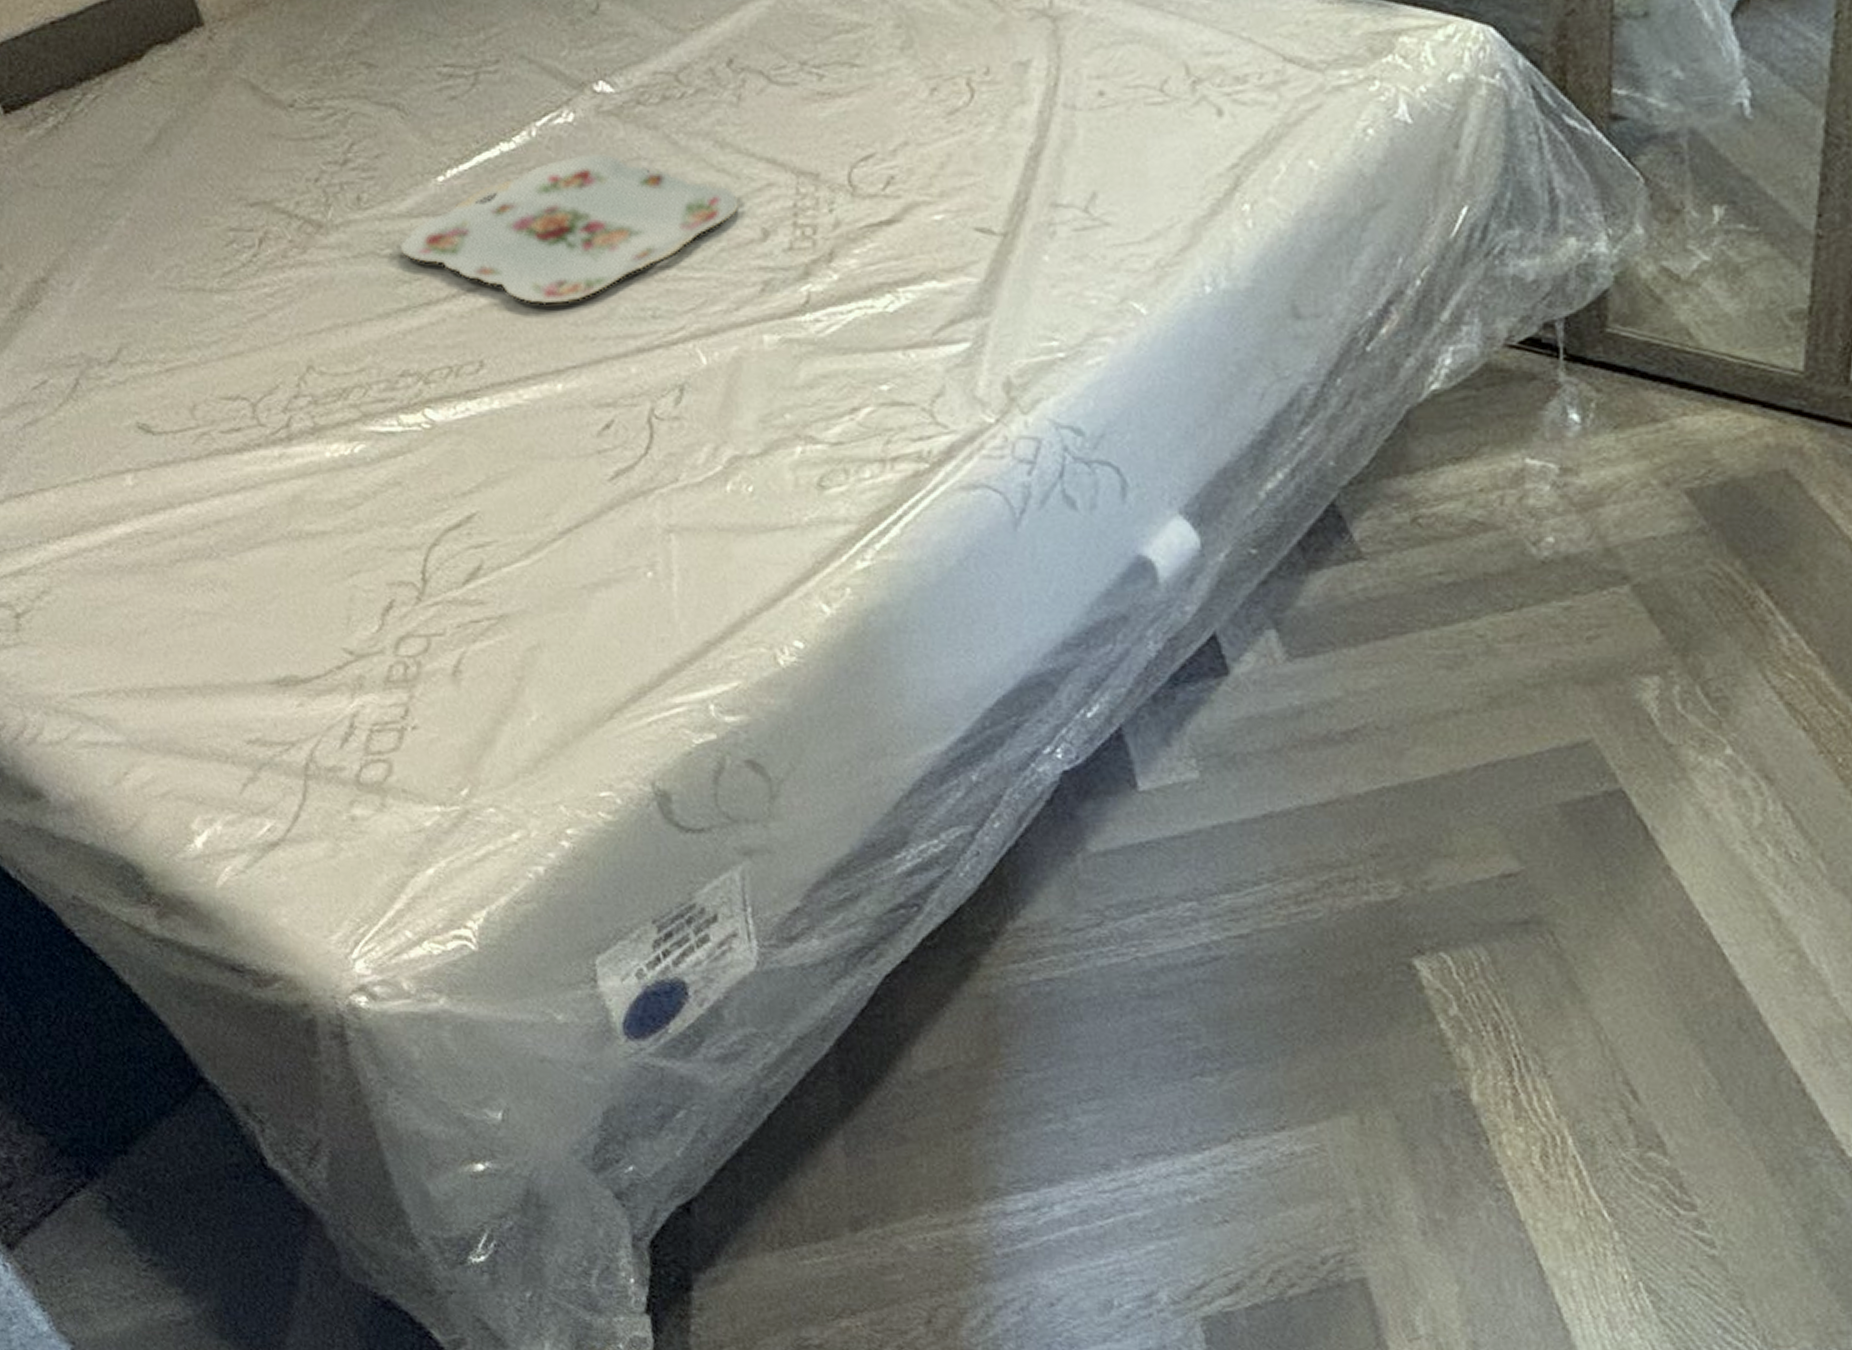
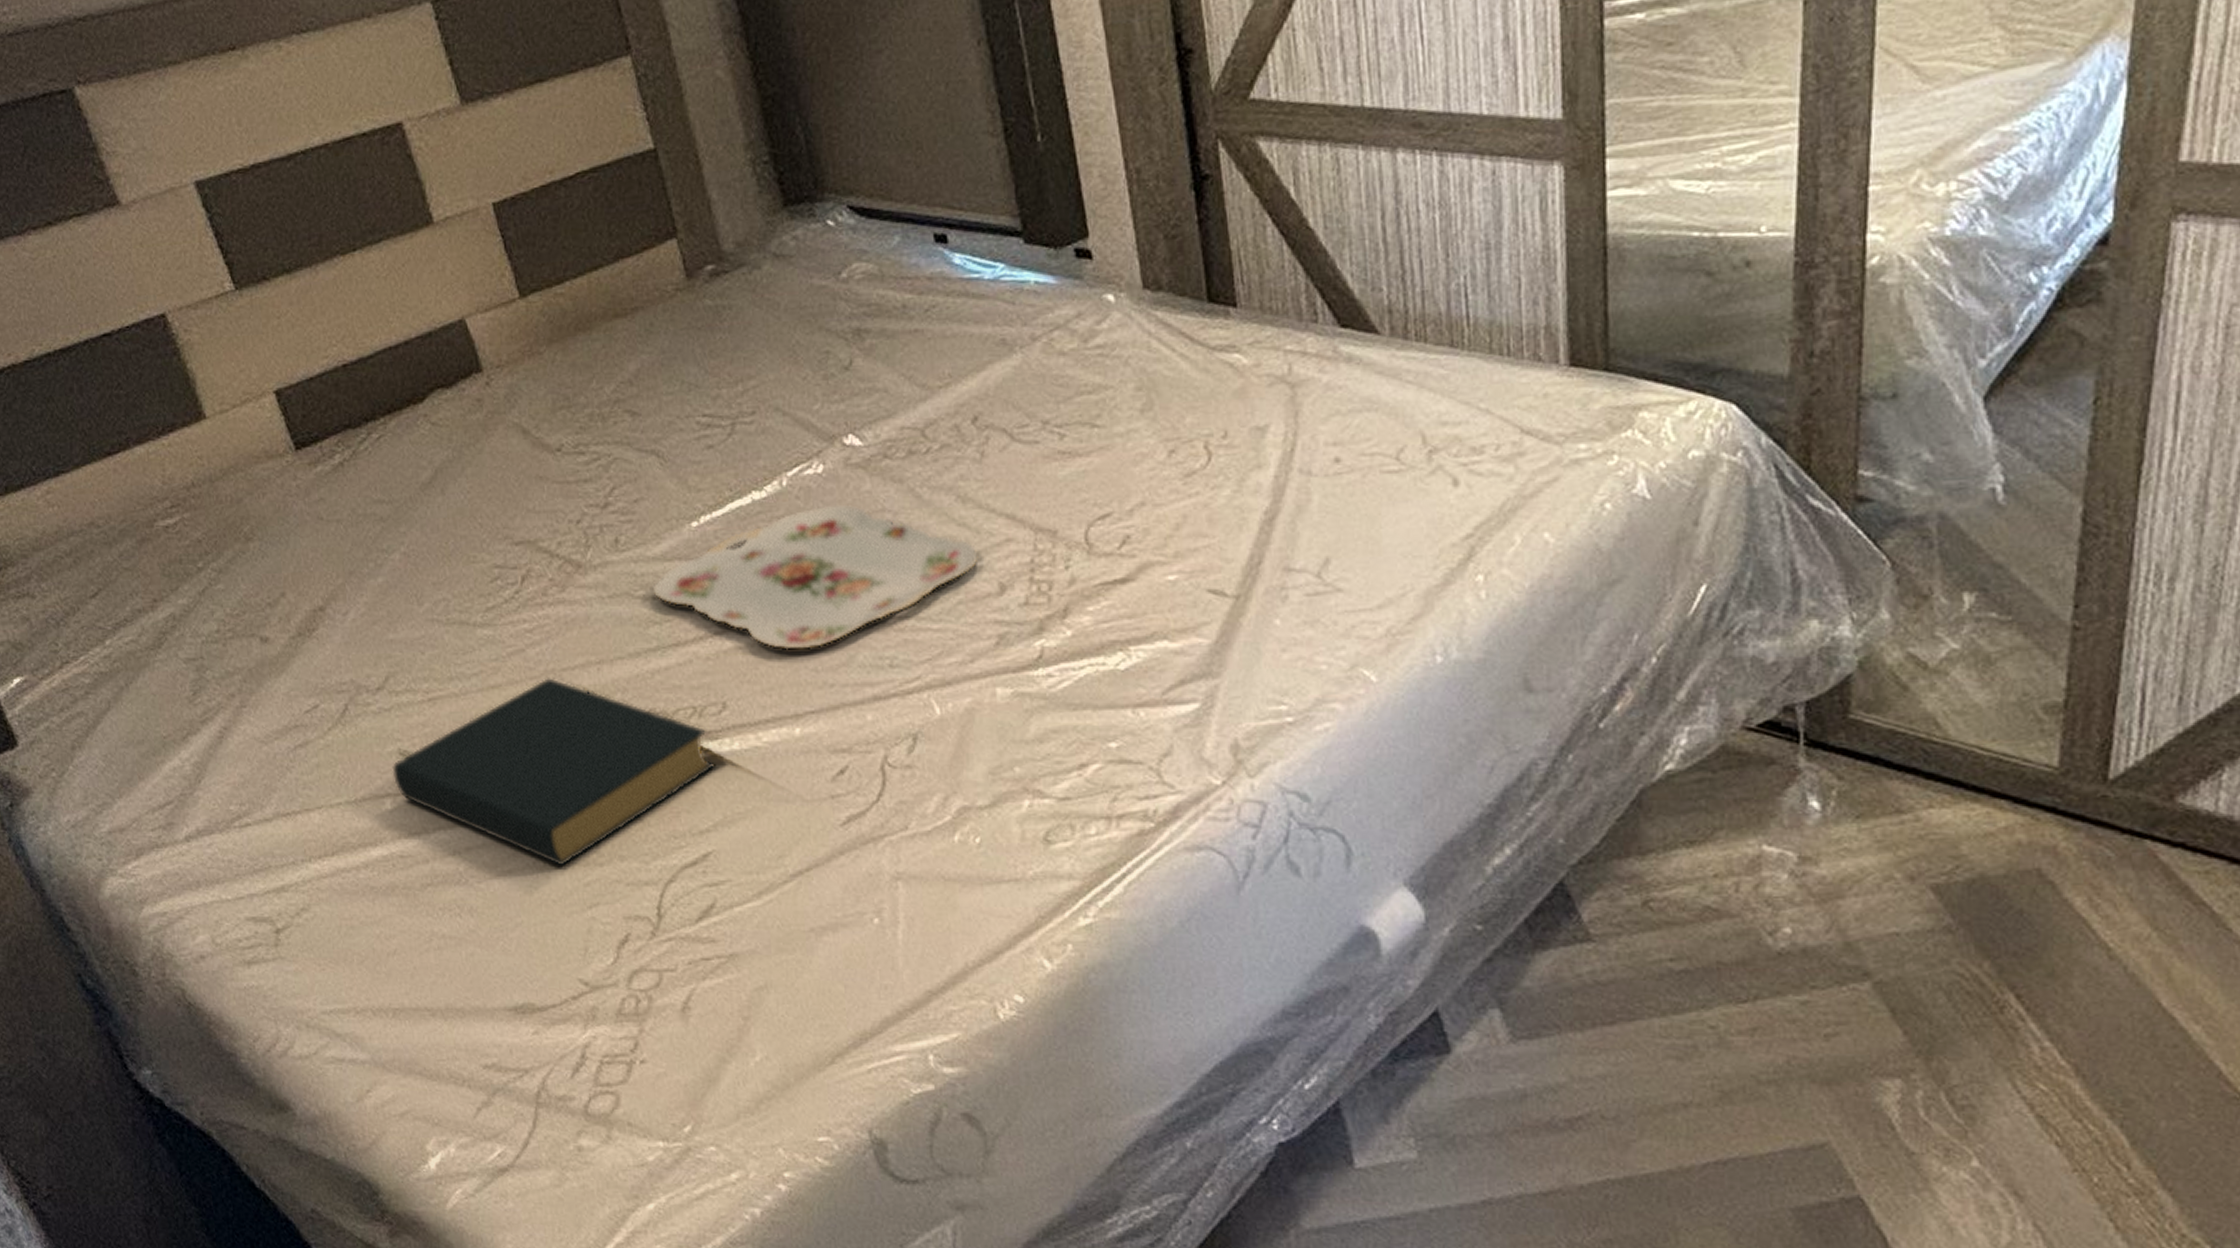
hardback book: none [130,342,477,535] -> present [392,678,717,866]

